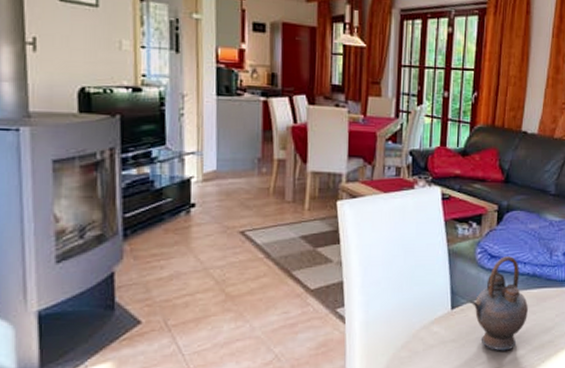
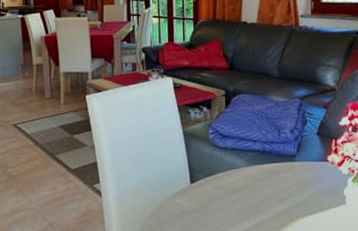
teapot: present [469,256,529,351] -> none [206,135,262,220]

